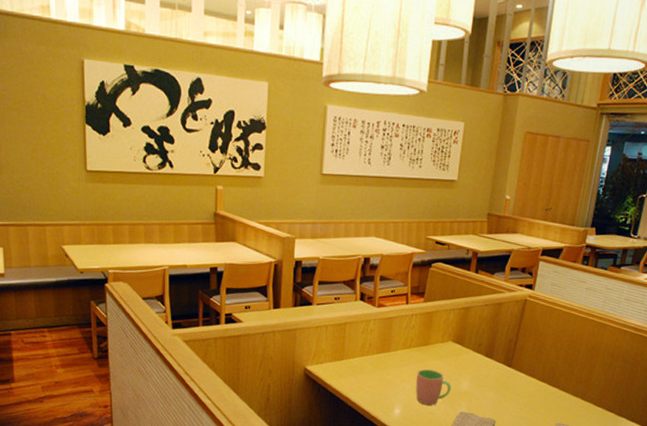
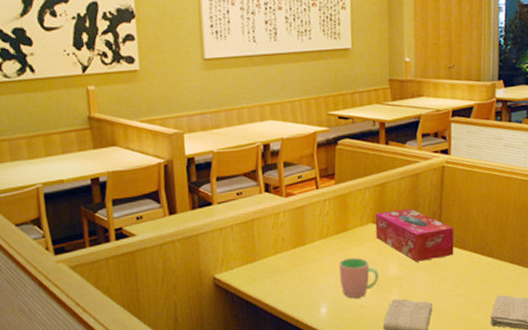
tissue box: none [454,333,527,382] -> present [375,208,454,262]

